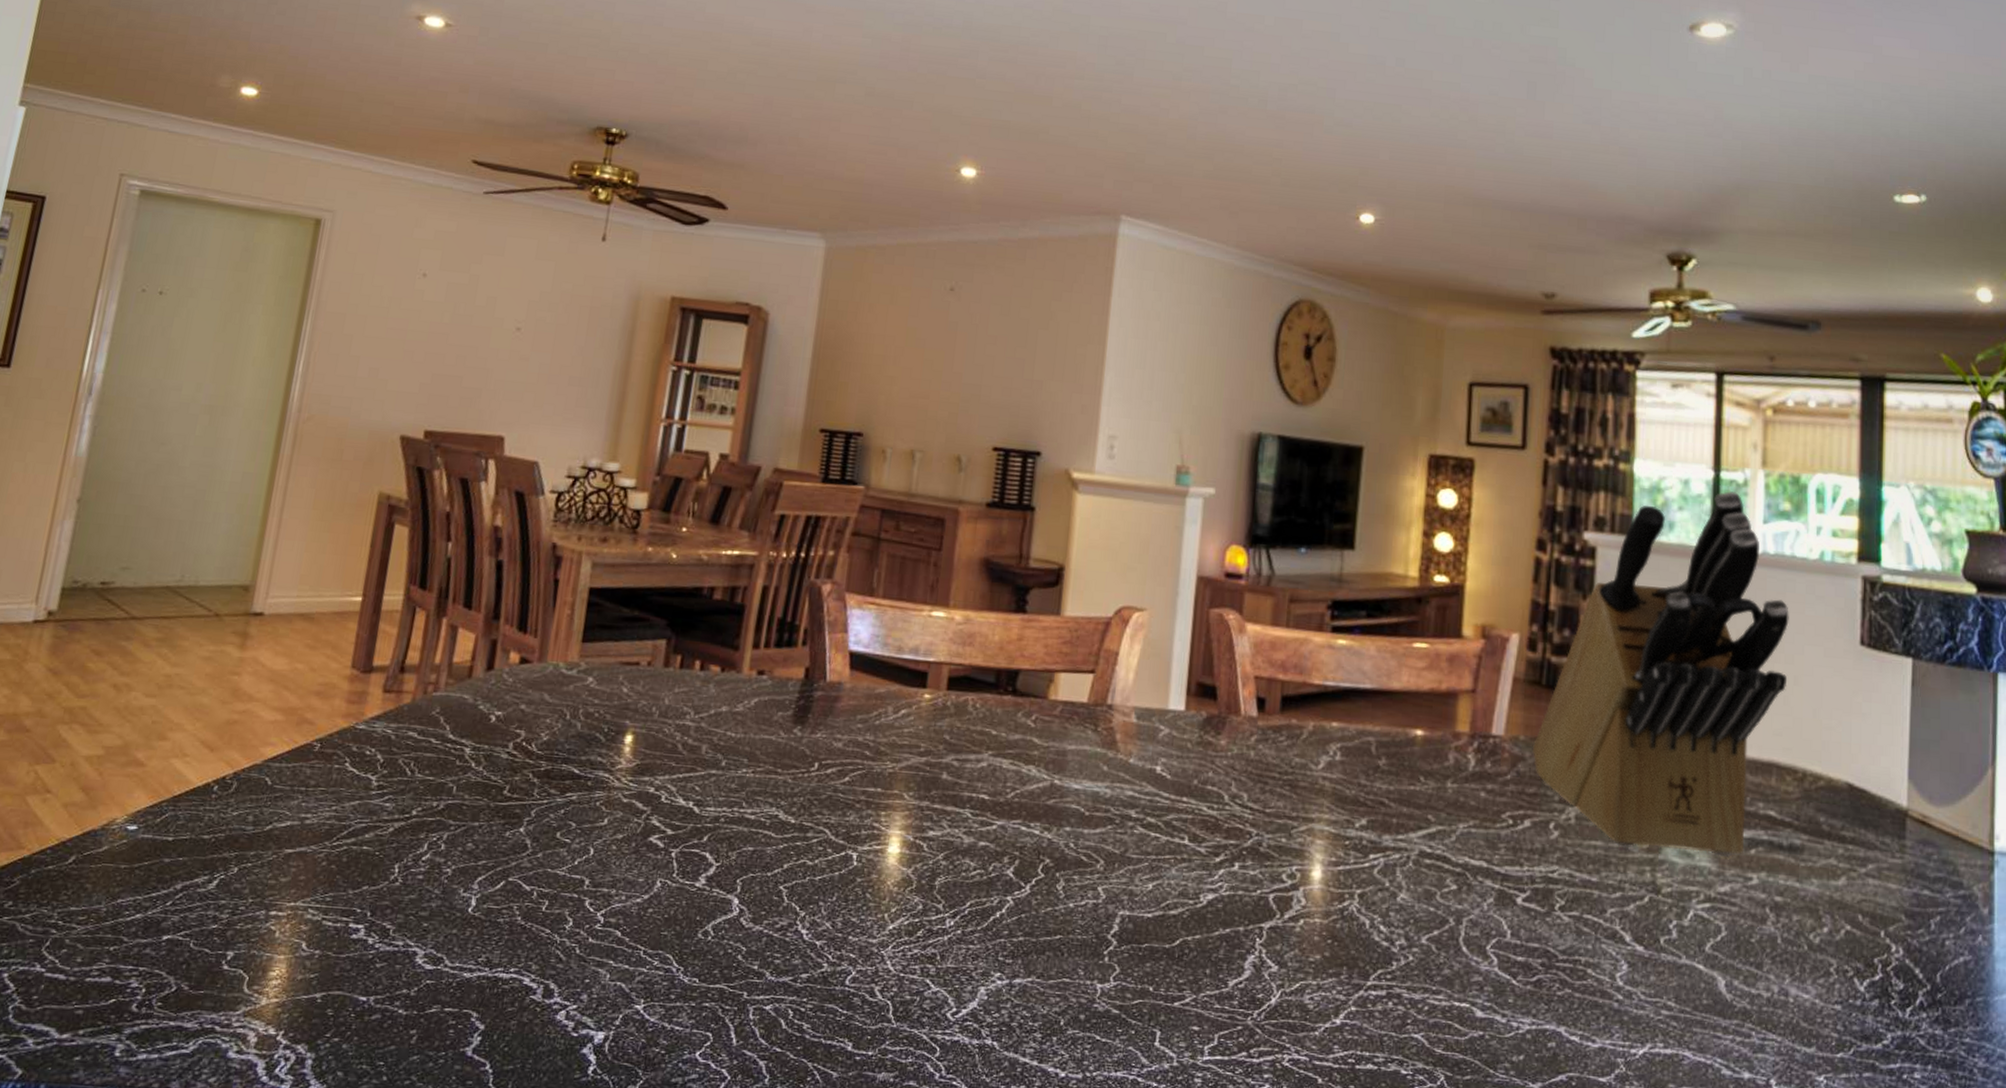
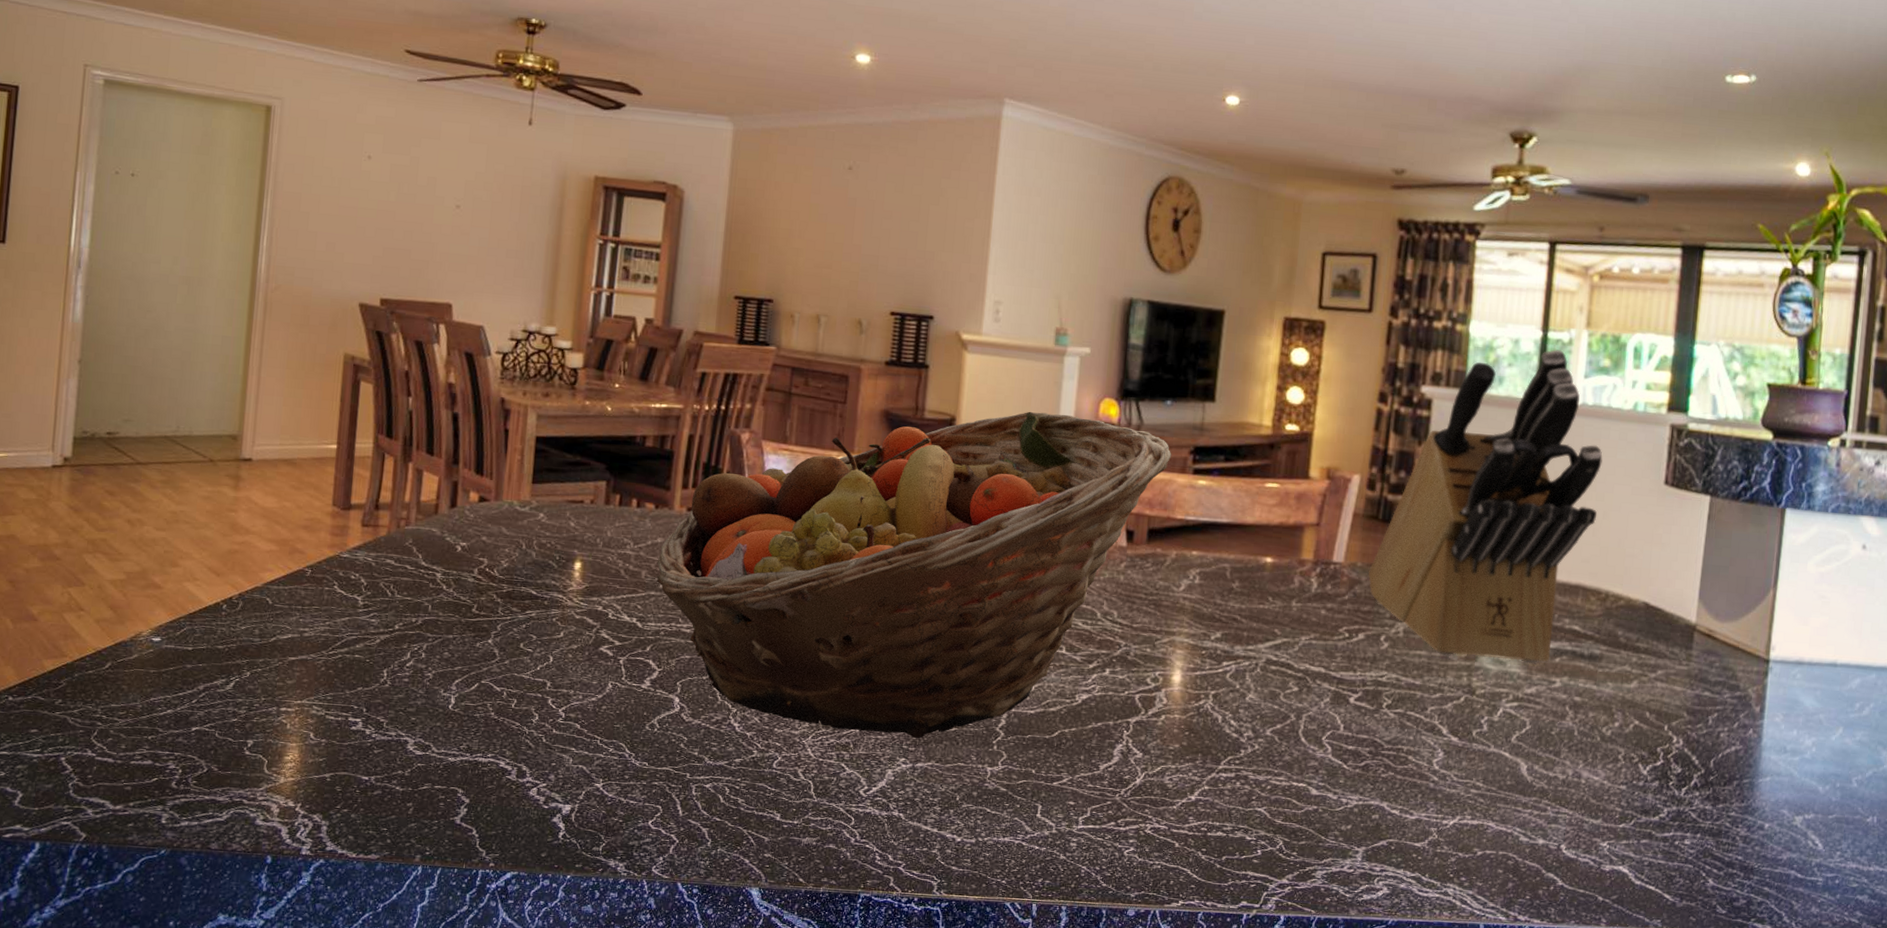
fruit basket: none [718,560,1307,948] -> present [656,411,1172,738]

